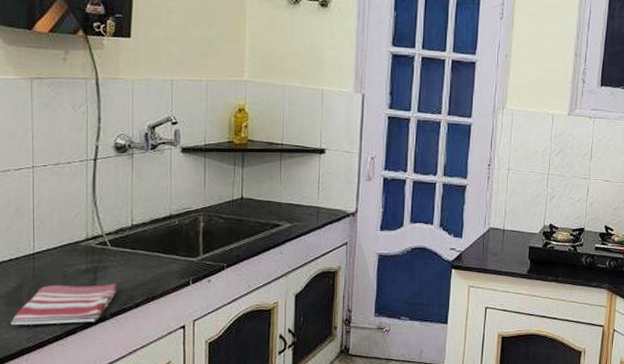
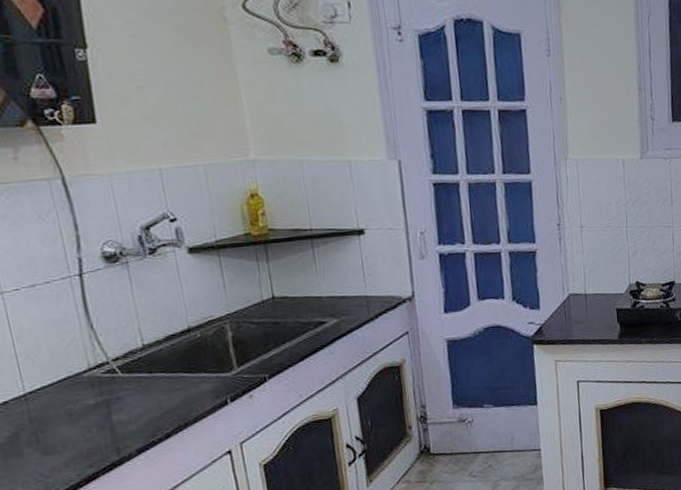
dish towel: present [11,284,117,325] -> none [12,415,141,480]

